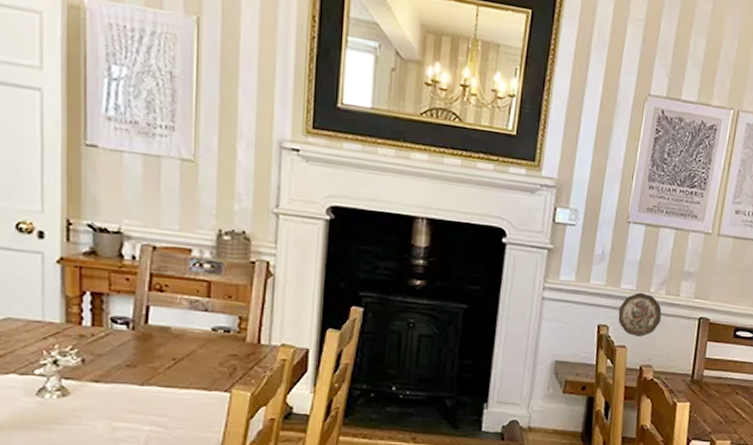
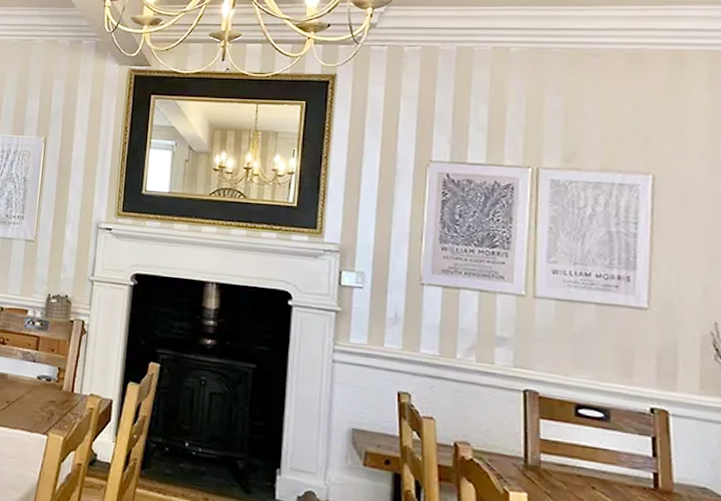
decorative plate: present [618,293,662,338] -> none [421,359,475,409]

